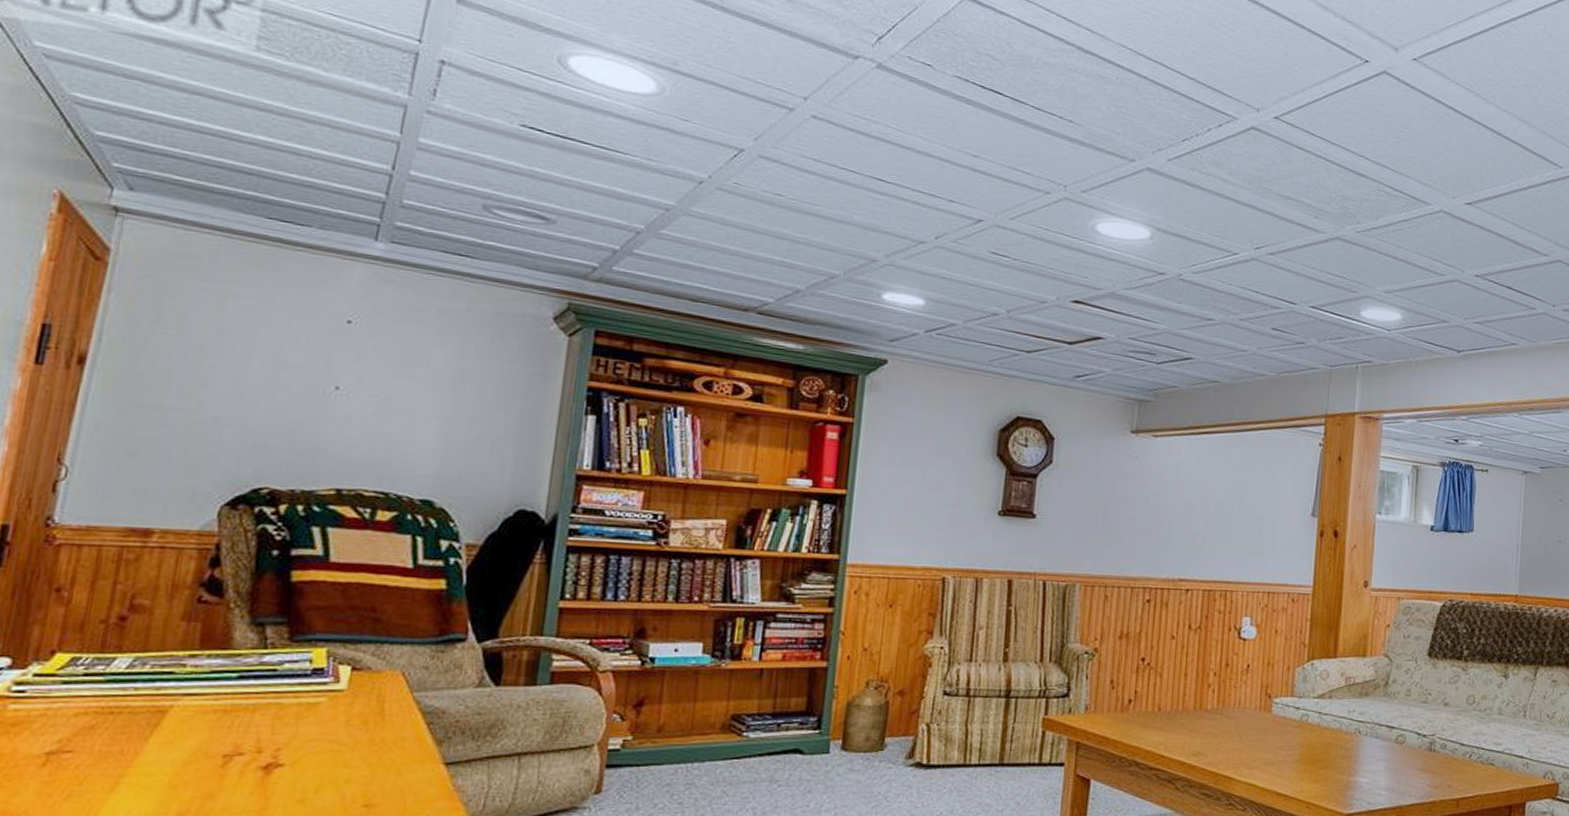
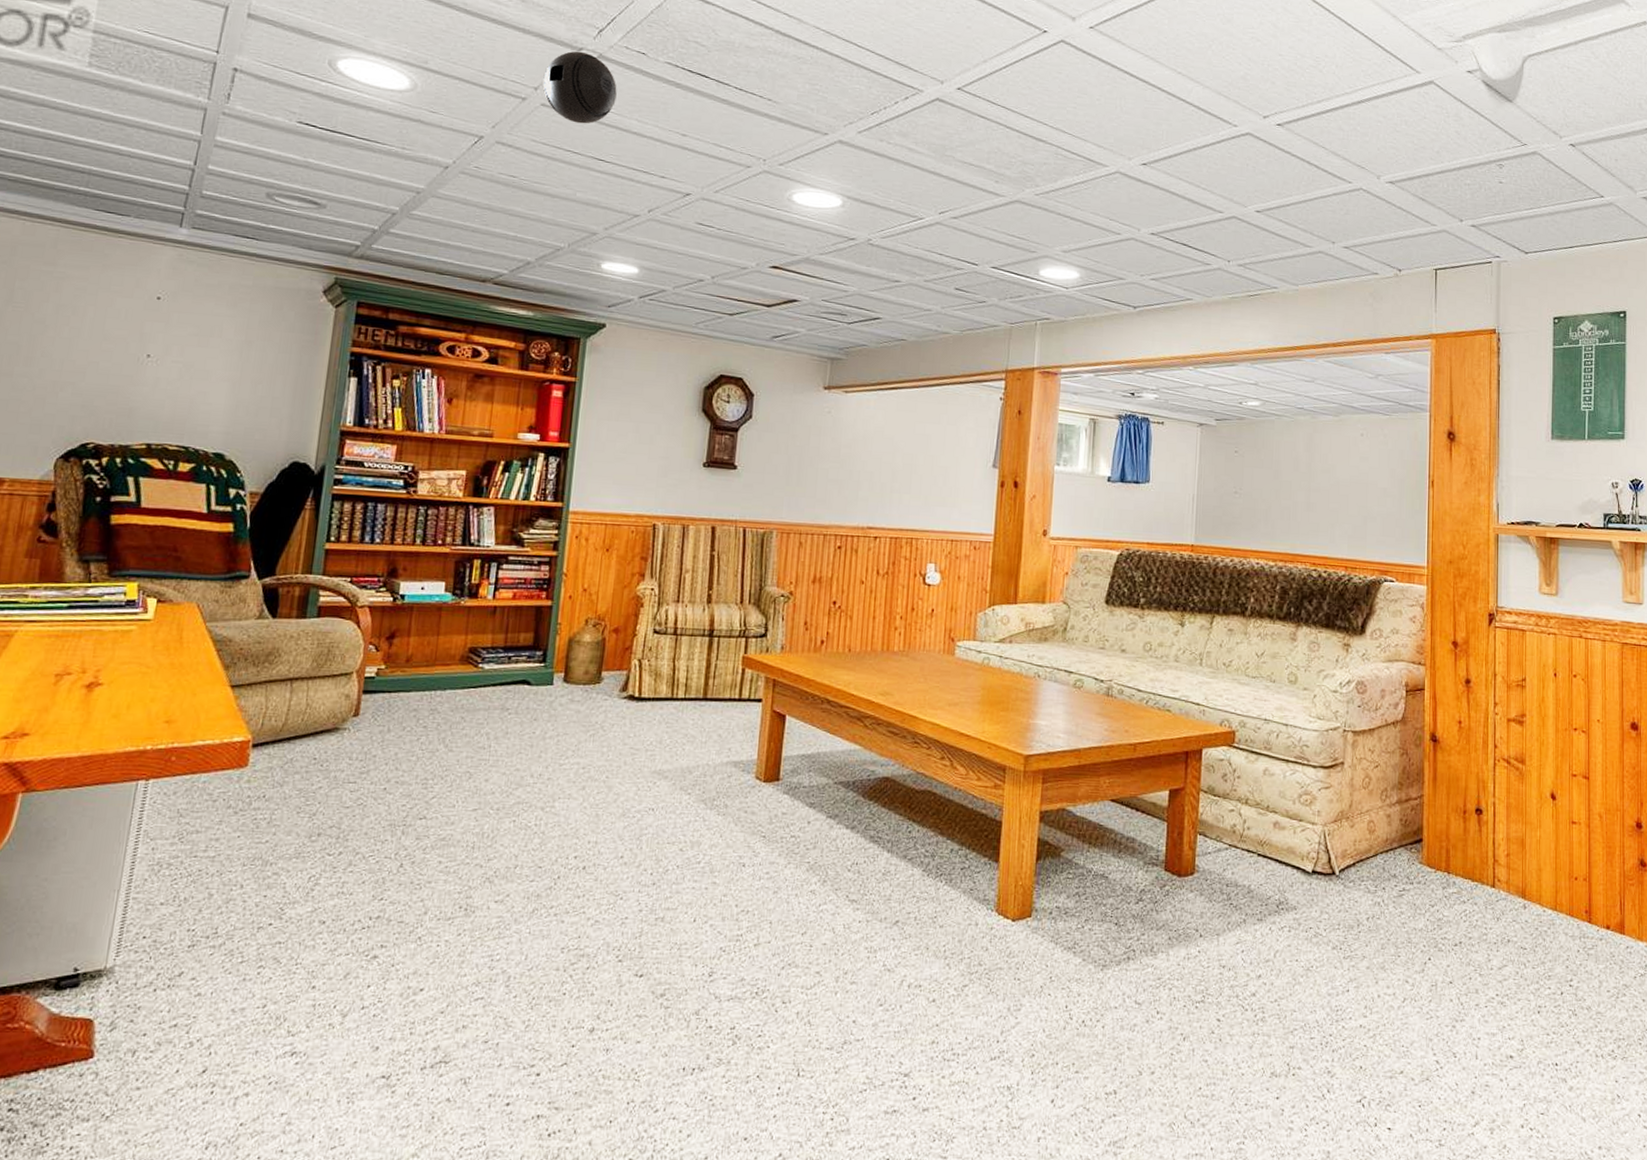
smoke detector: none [813,59,899,140] -> present [542,51,617,124]

